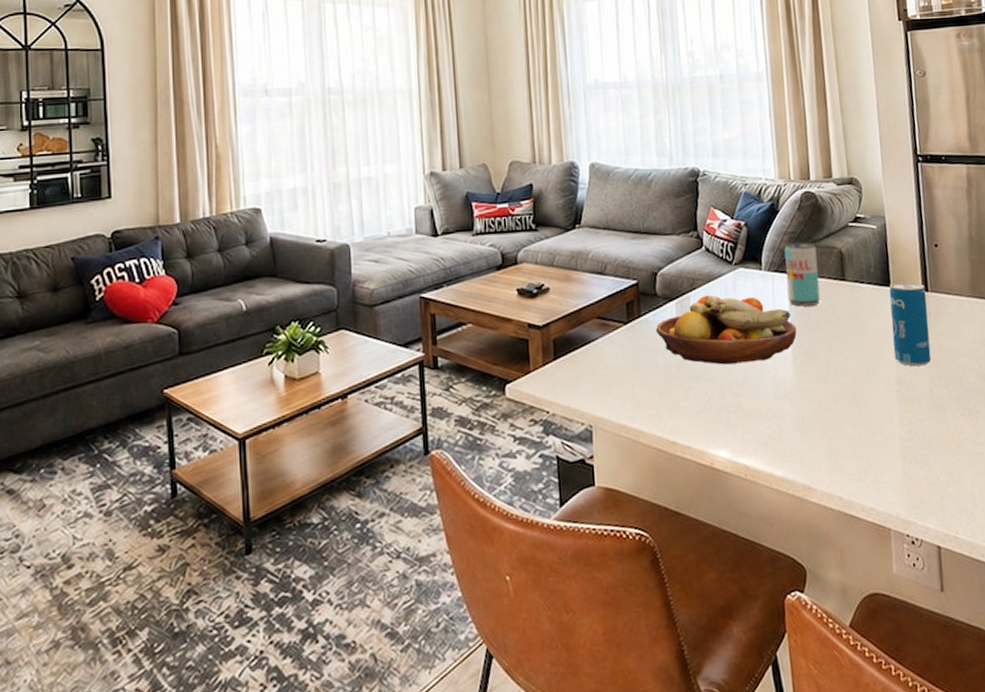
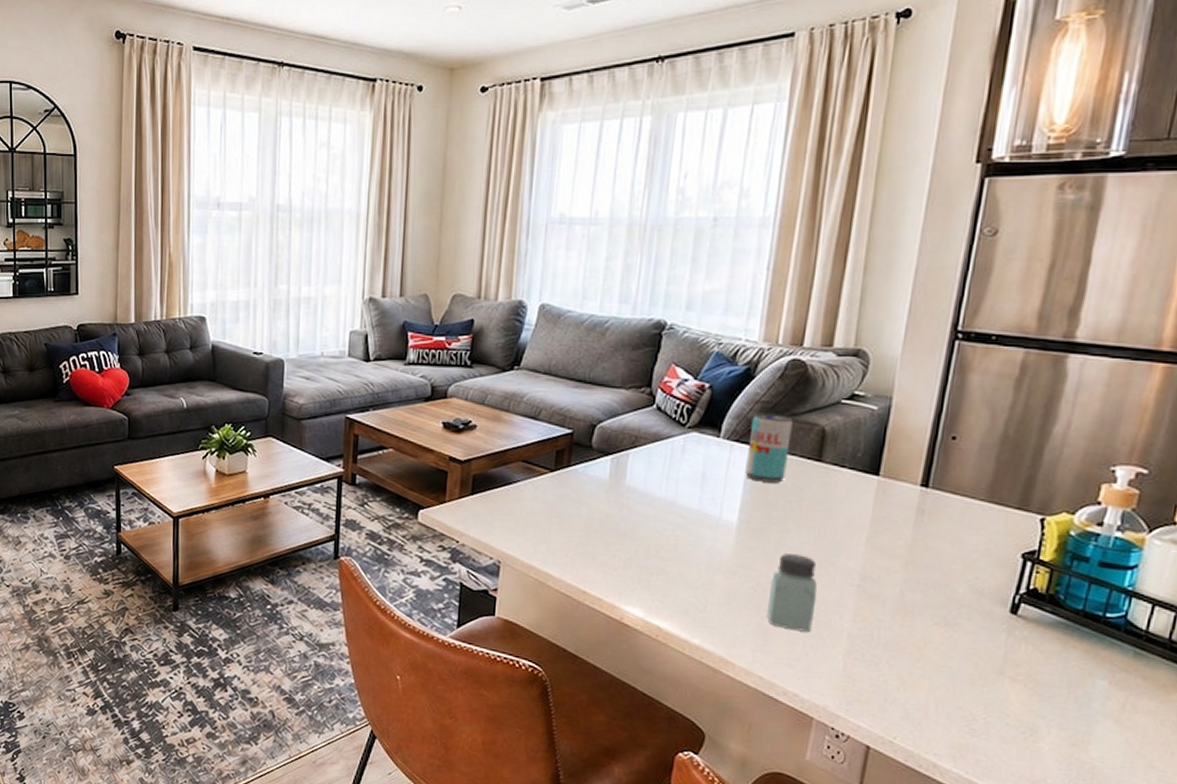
fruit bowl: present [655,295,797,365] -> none [583,455,749,531]
saltshaker: none [829,370,871,445] -> present [766,553,817,632]
beverage can: present [889,282,932,367] -> none [863,473,925,566]

